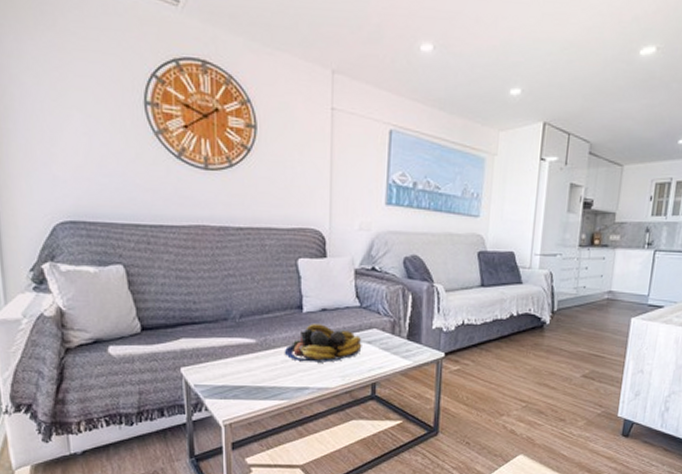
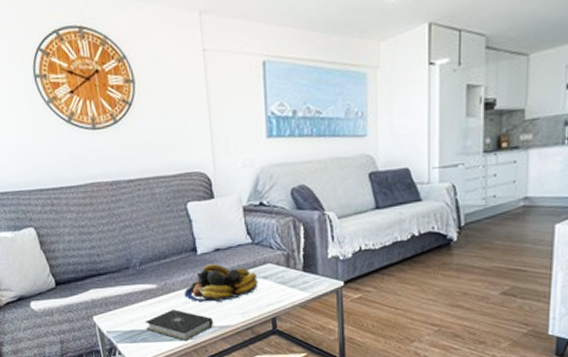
book: none [239,367,311,401] -> present [145,309,213,341]

